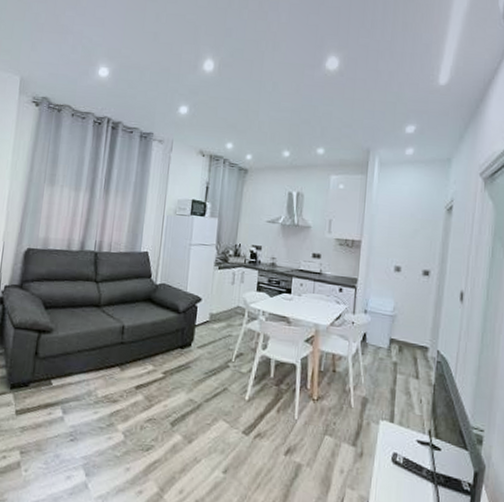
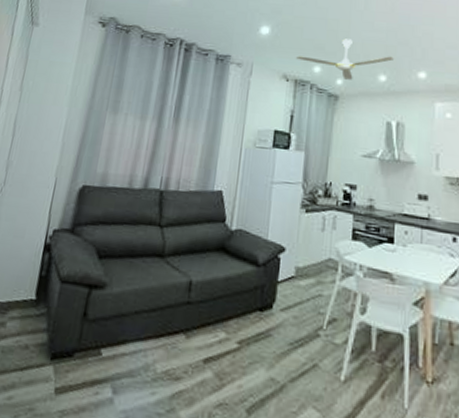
ceiling fan: none [211,118,298,155] -> present [296,39,395,80]

